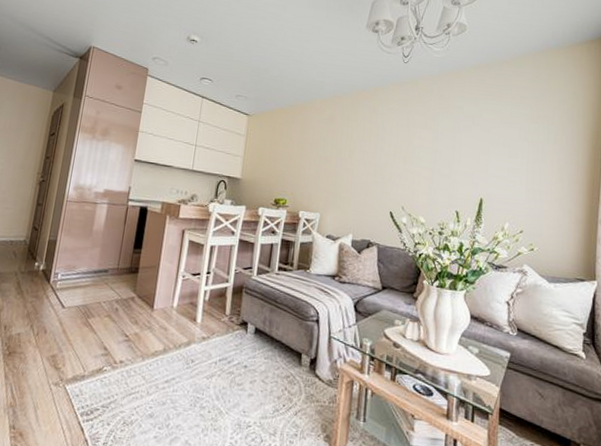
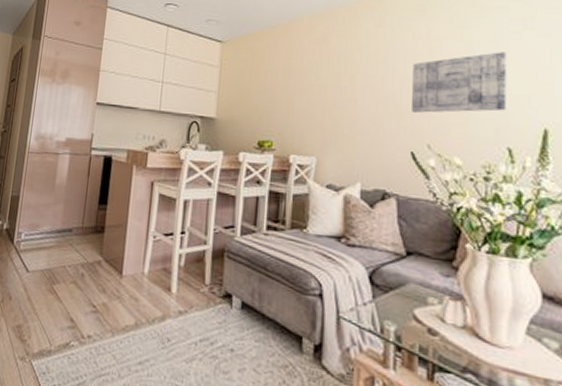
wall art: none [393,140,460,184] -> present [412,52,507,113]

